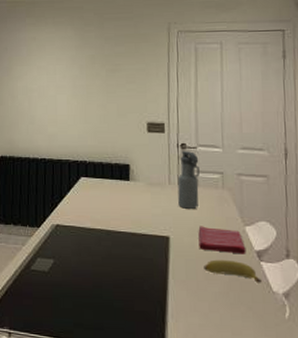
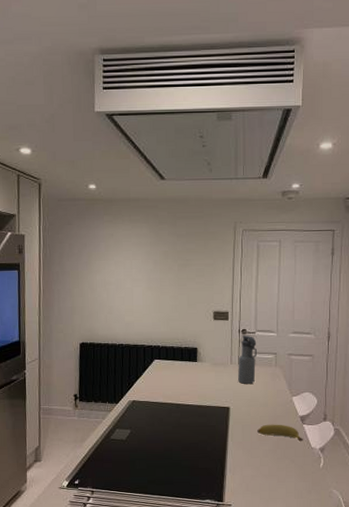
dish towel: present [198,226,246,254] -> none [254,397,292,419]

